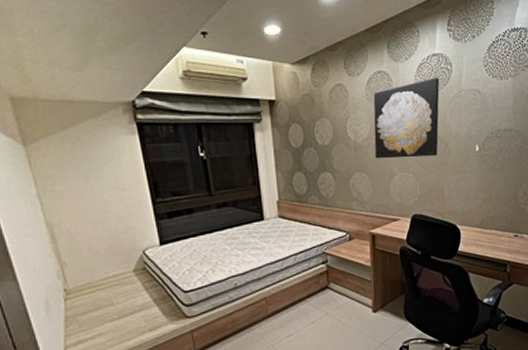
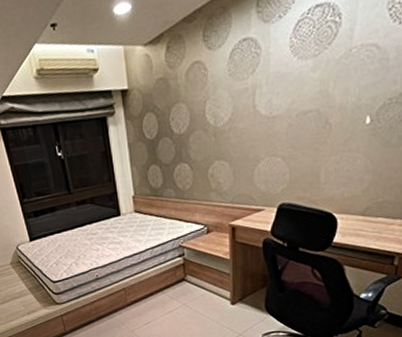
wall art: present [373,77,440,159] -> none [237,34,322,144]

